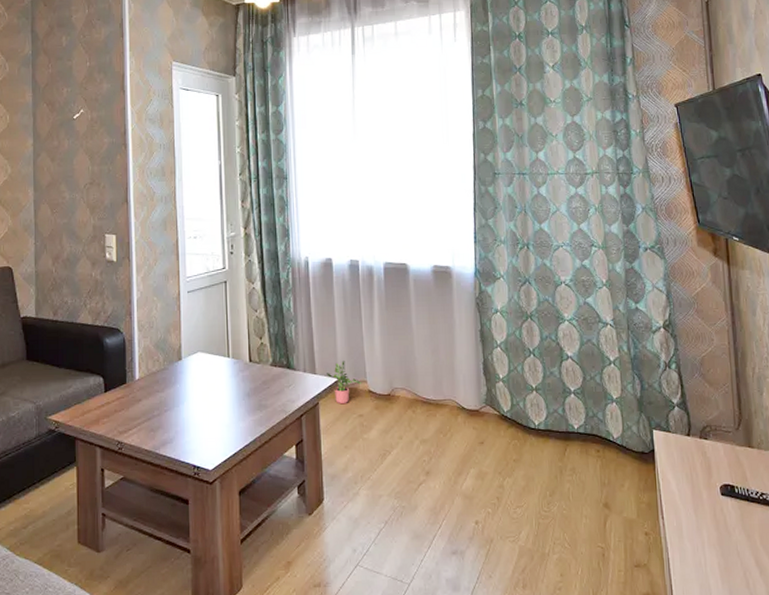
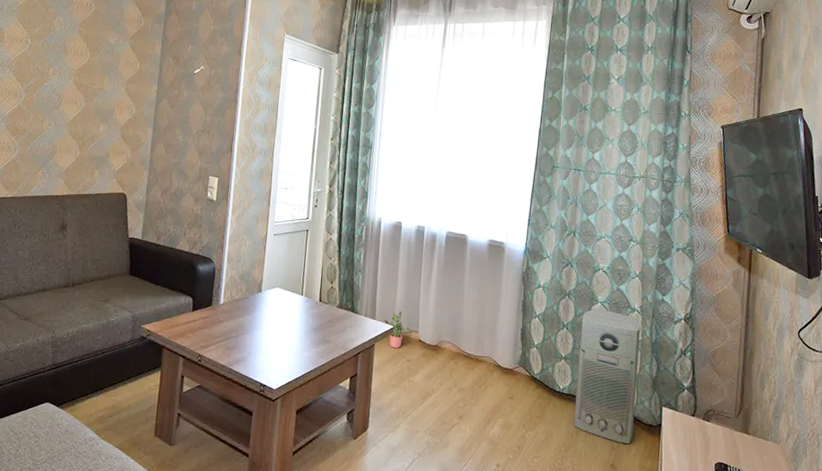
air purifier: none [549,328,624,478] -> present [573,309,641,445]

